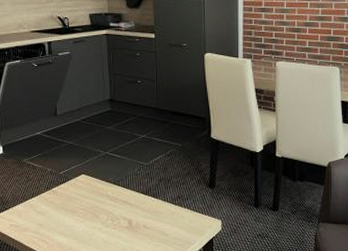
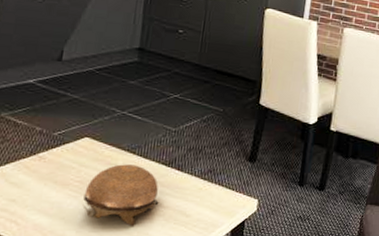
decorative bowl: none [88,194,143,244] -> present [82,164,159,226]

